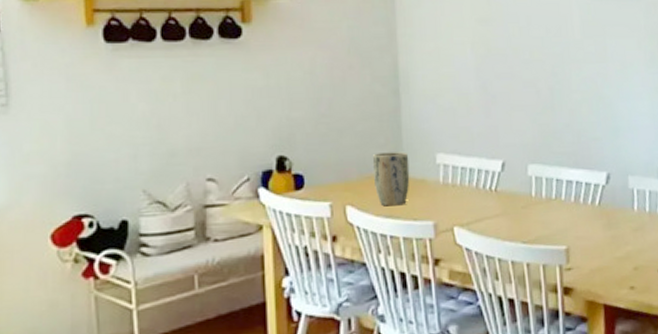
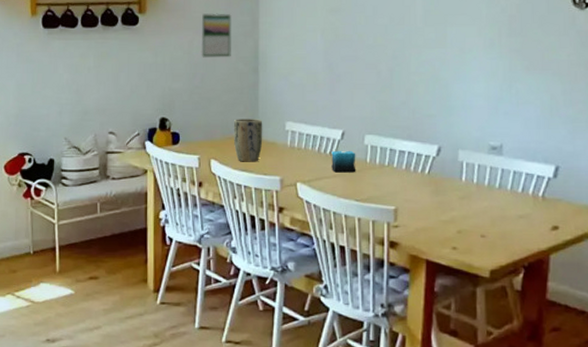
calendar: none [325,23,365,78] -> present [201,13,231,58]
candle: none [491,183,521,211] -> present [331,150,356,173]

